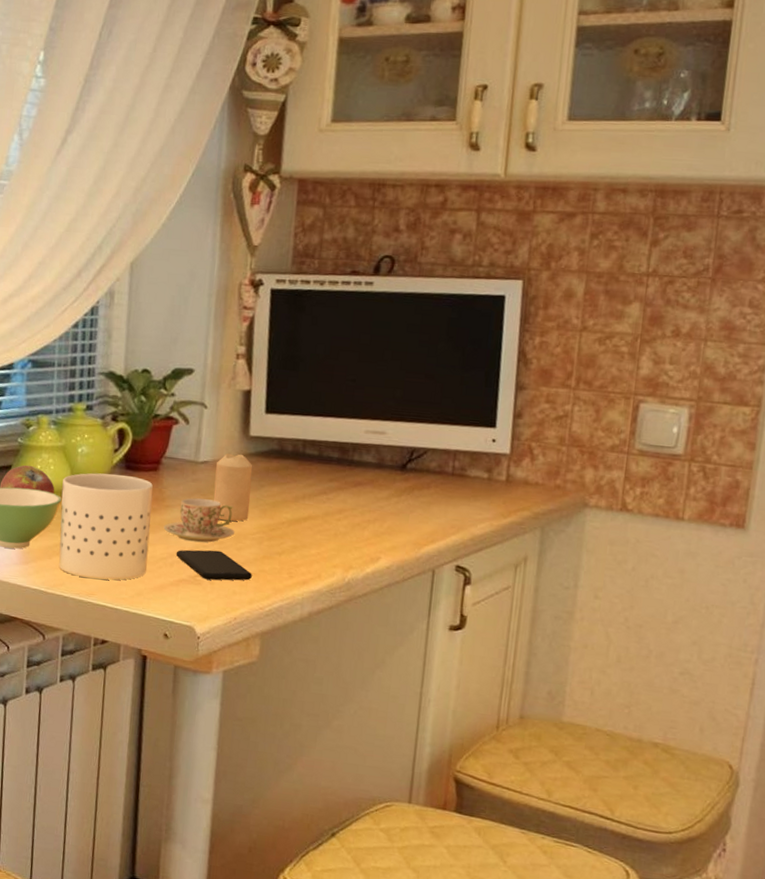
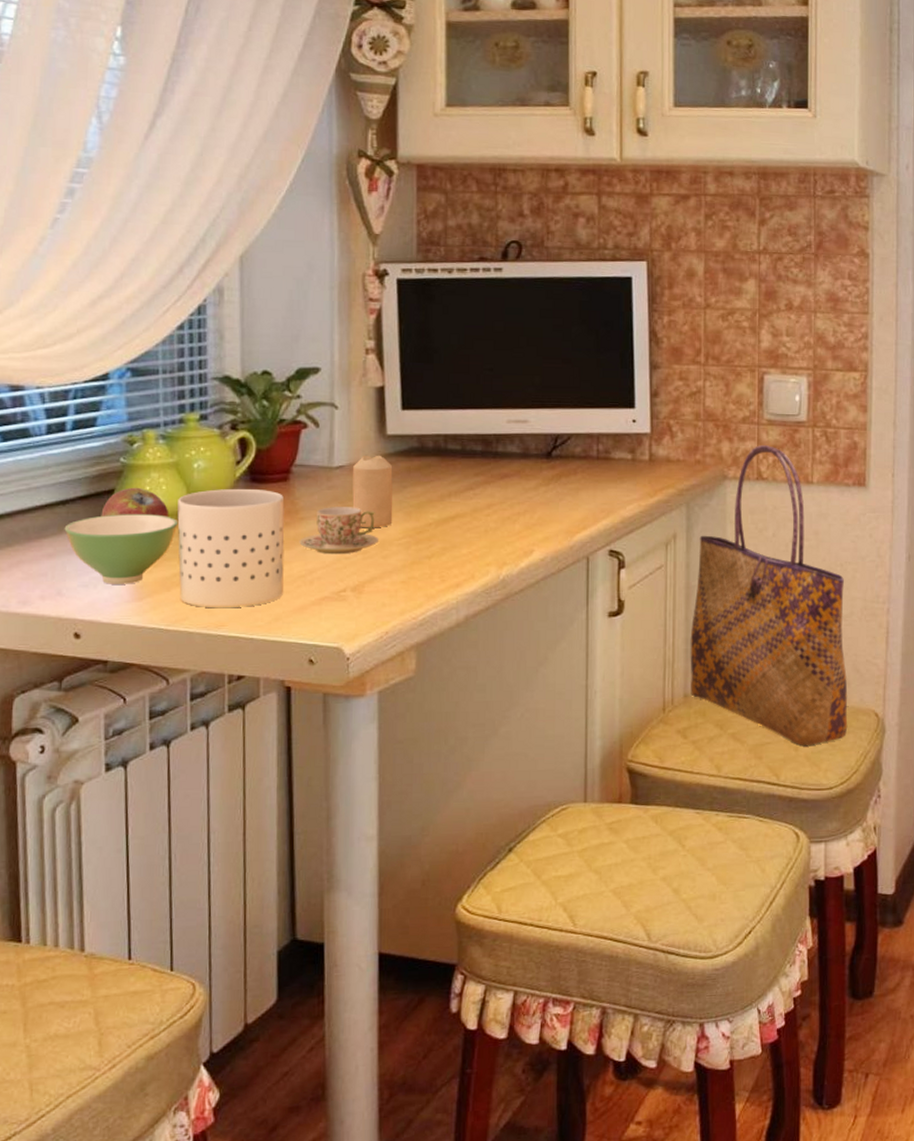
smartphone: present [176,549,252,581] -> none [315,561,401,594]
tote bag: none [527,475,708,787] -> present [690,445,848,747]

